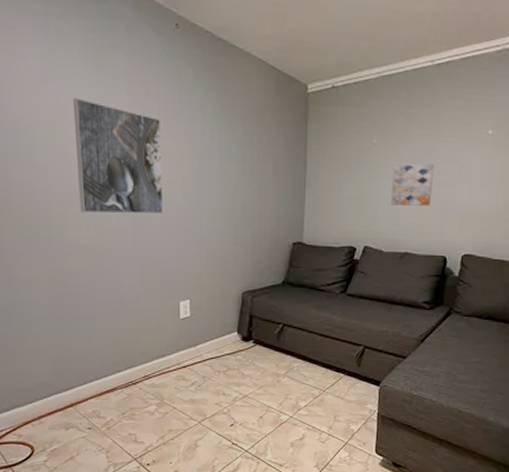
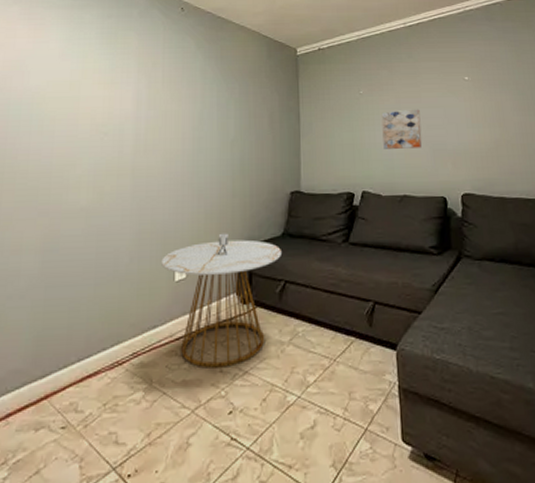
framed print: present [72,98,164,215] -> none [82,71,165,175]
side table: none [166,278,281,393] -> present [161,233,281,370]

